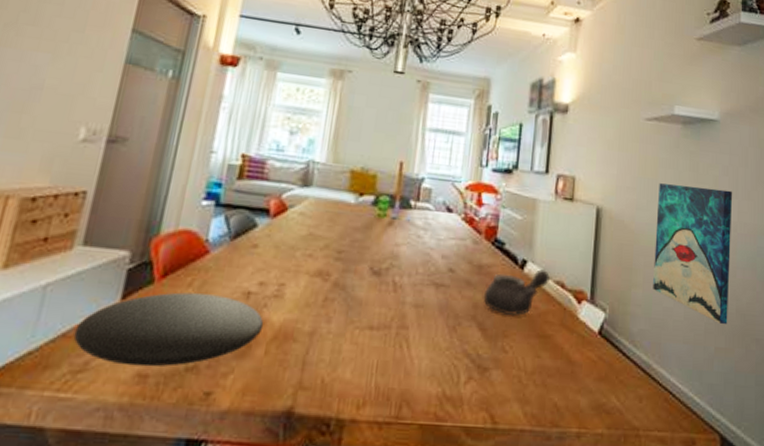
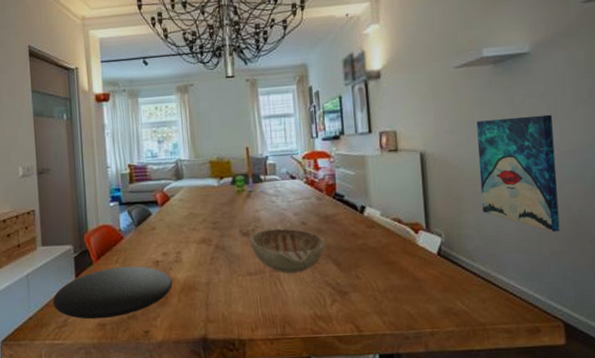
decorative bowl: none [380,269,473,334] -> present [250,227,325,273]
teapot: present [483,268,550,316] -> none [333,210,387,251]

